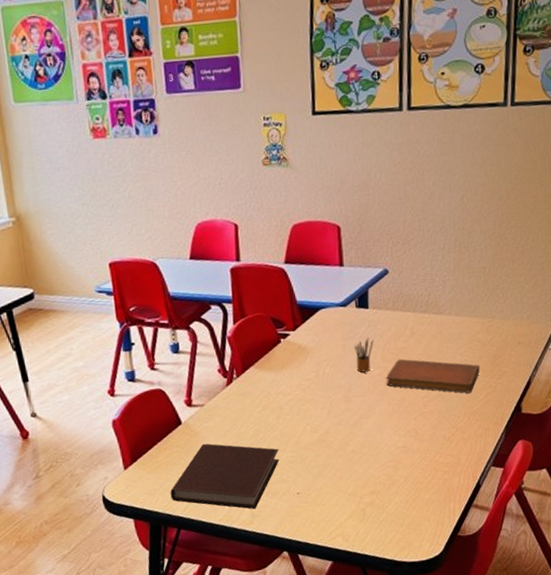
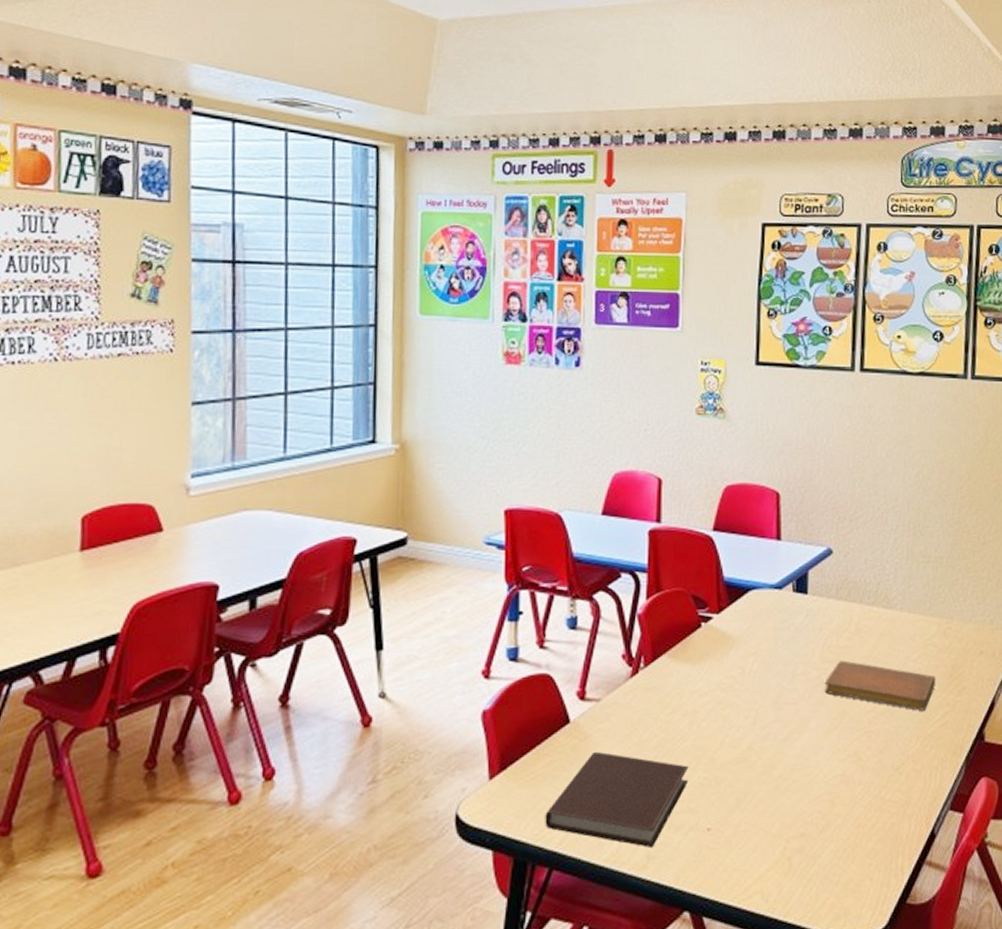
pencil box: present [355,337,374,373] -> none [789,630,812,675]

